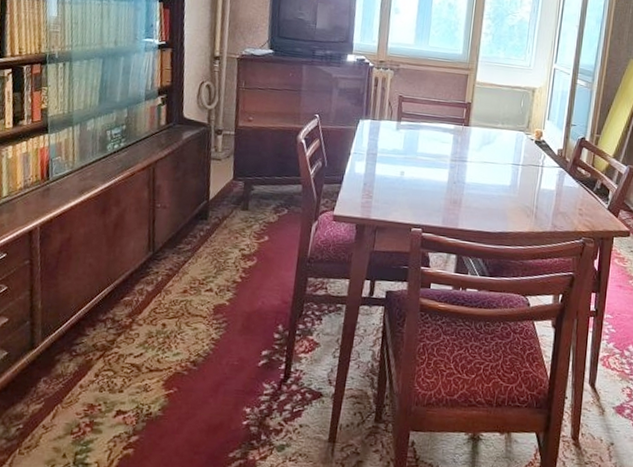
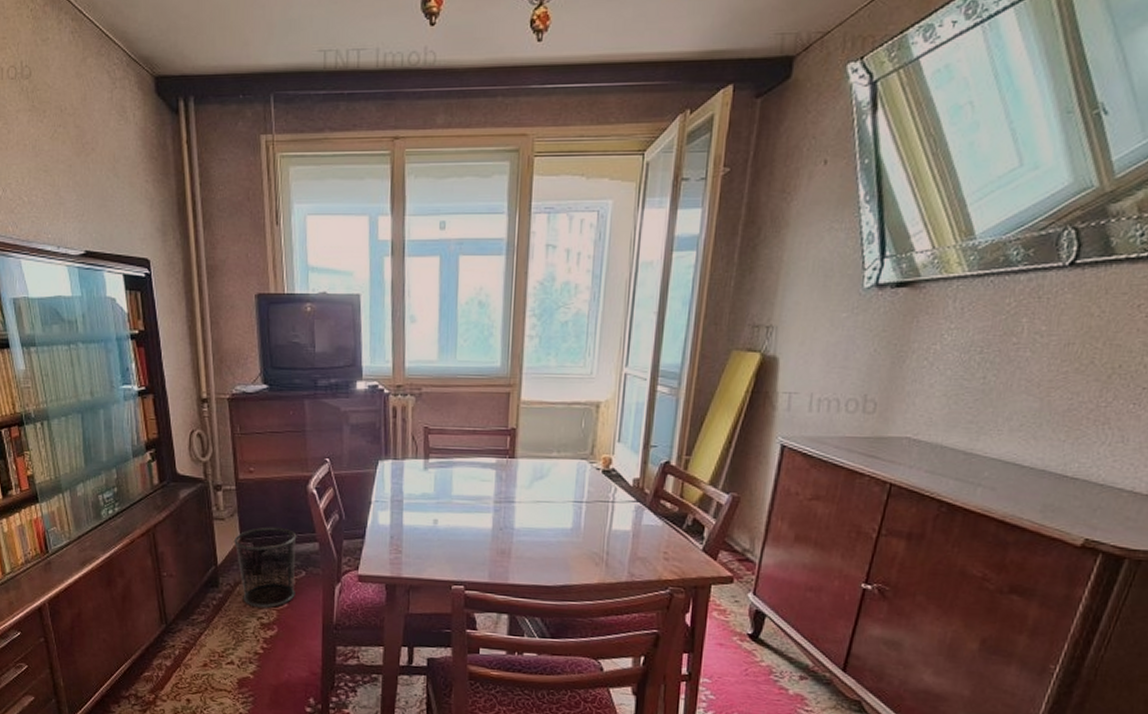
waste bin: none [227,168,284,241] -> present [234,526,297,608]

